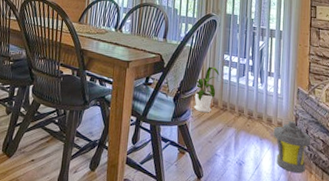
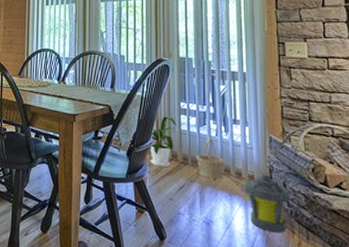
basket: none [234,88,258,125] -> present [196,138,224,179]

